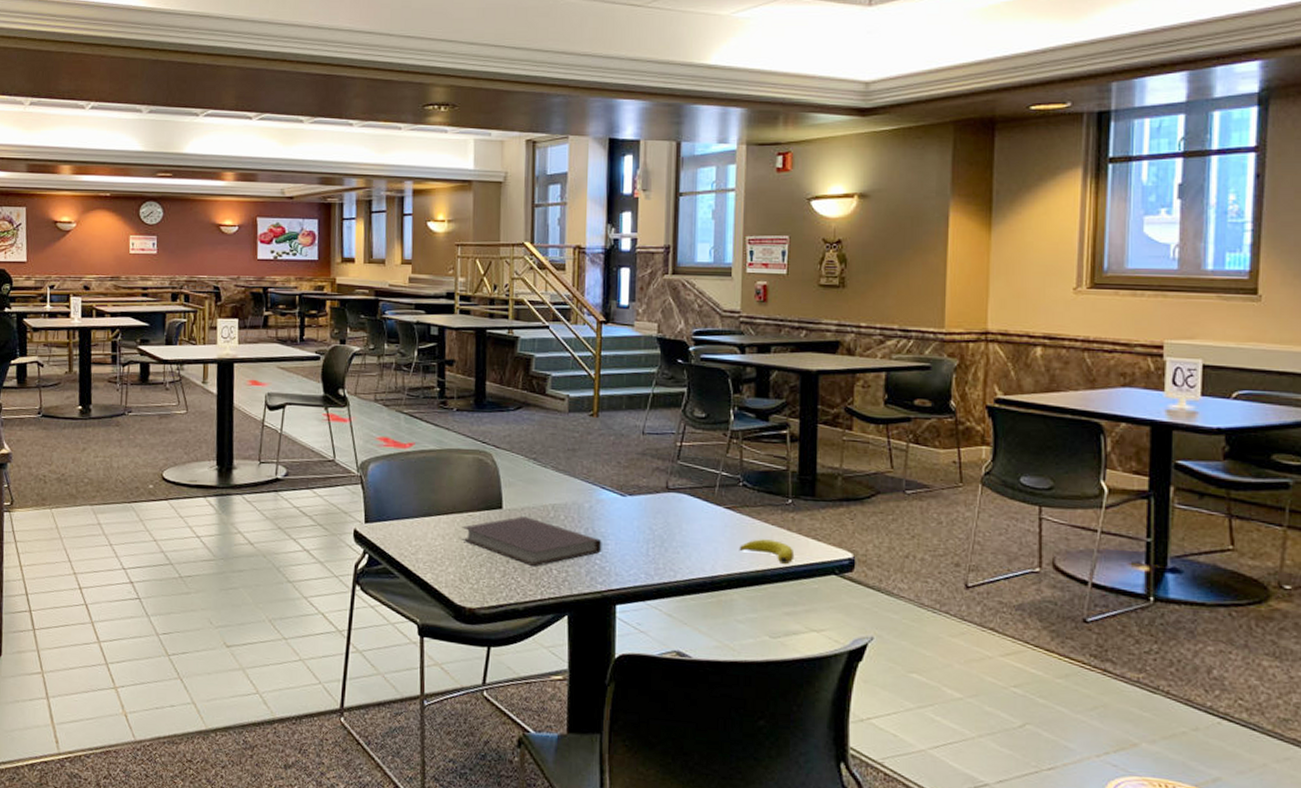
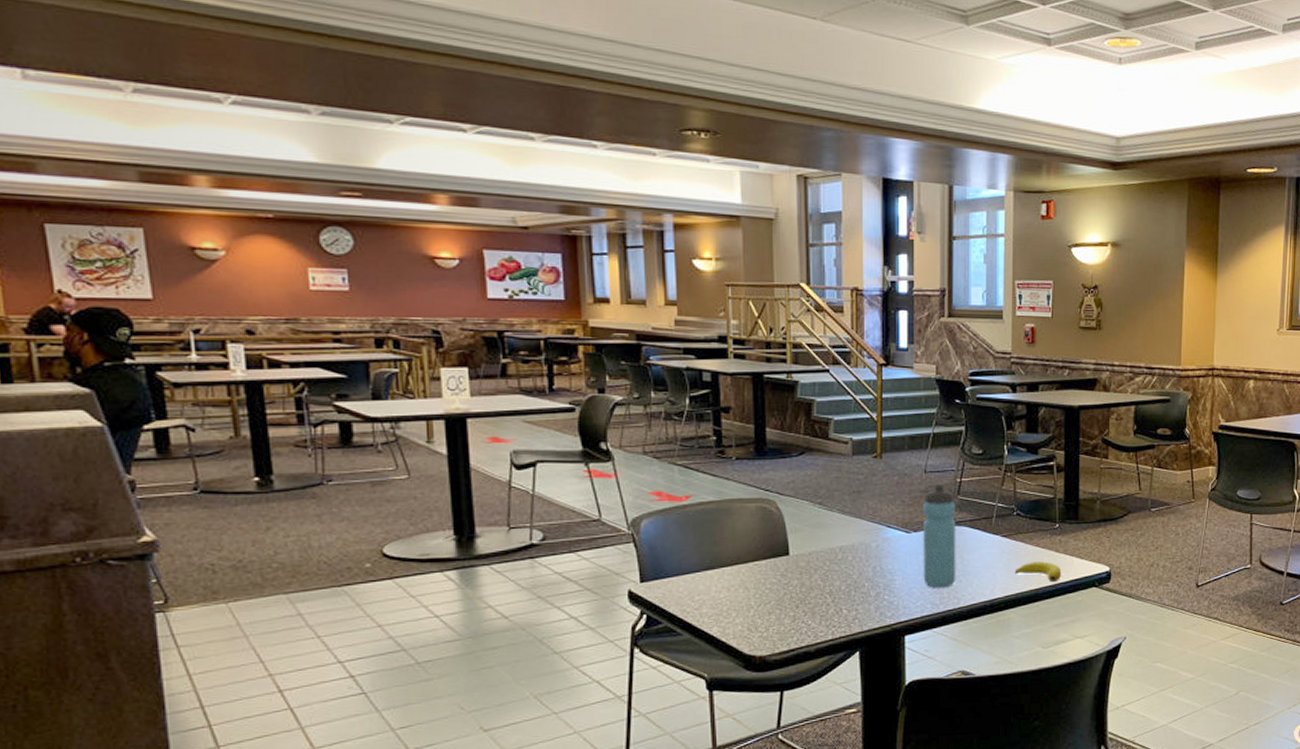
notebook: present [461,517,602,567] -> none [747,561,890,609]
water bottle: none [637,447,675,558] -> present [923,484,956,588]

